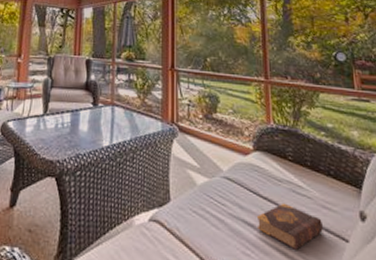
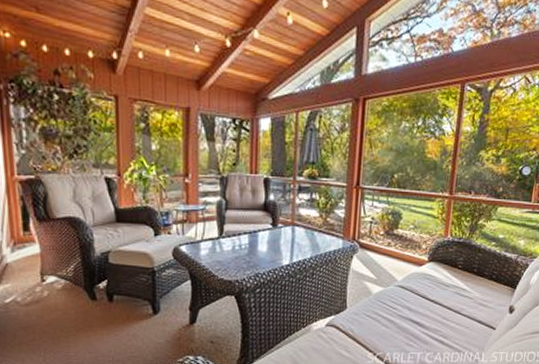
book: present [256,203,323,250] -> none [421,303,477,338]

